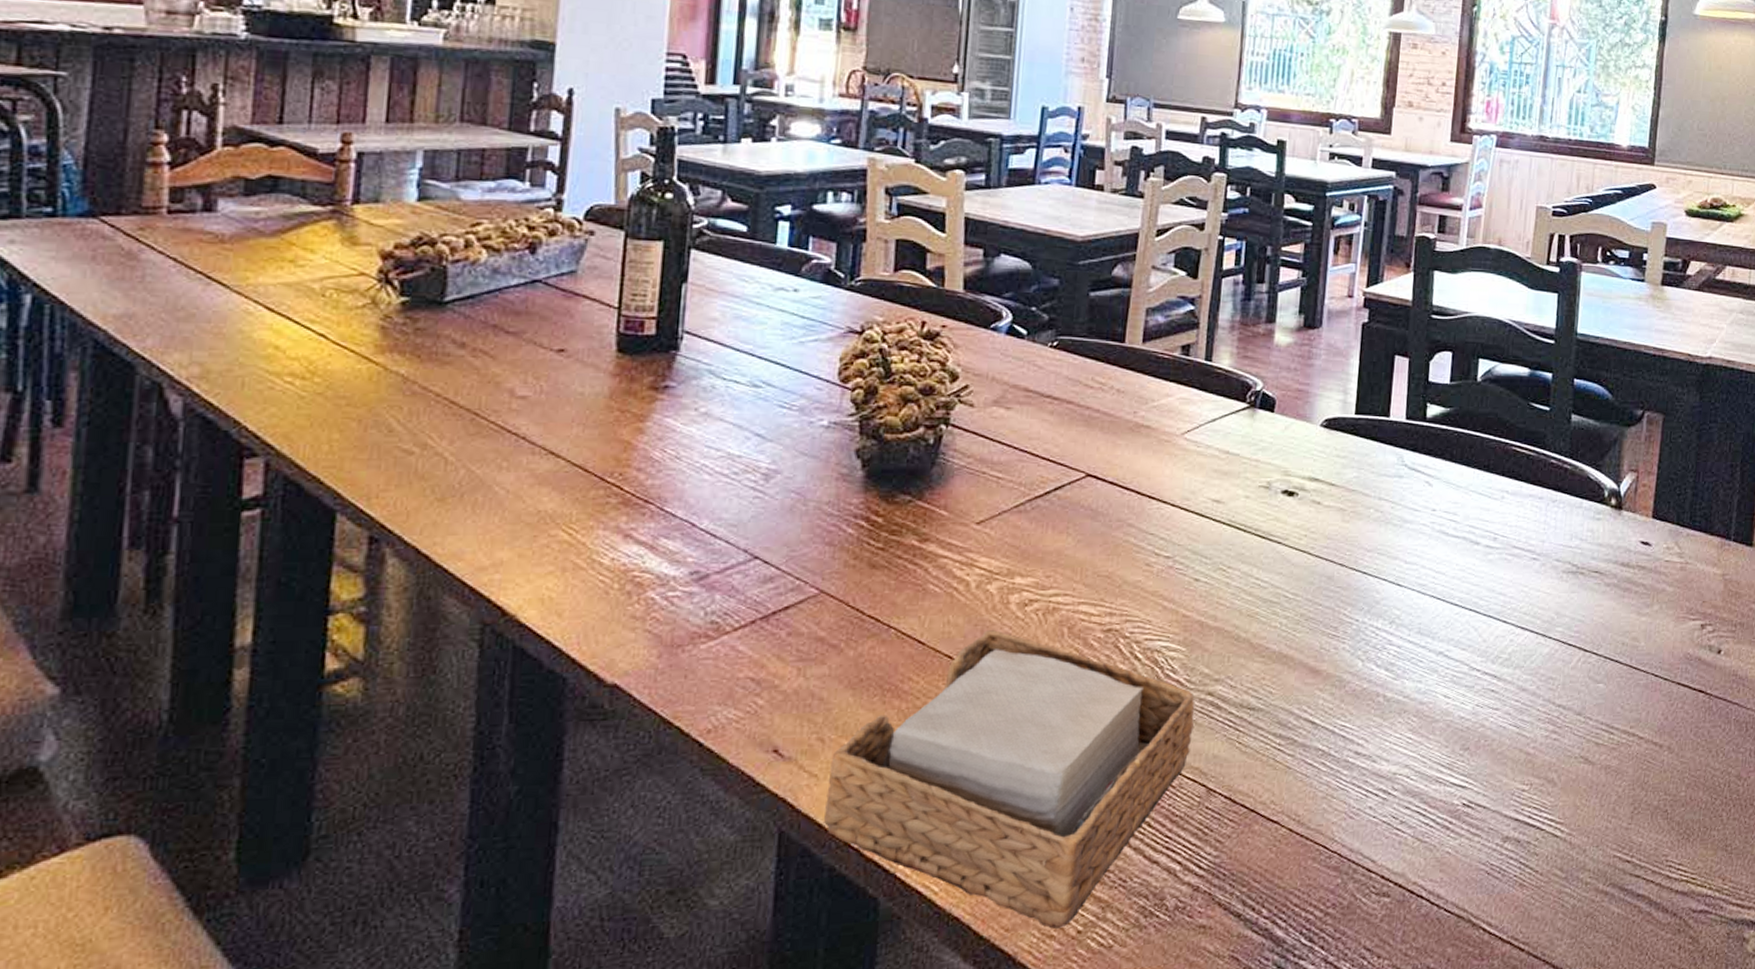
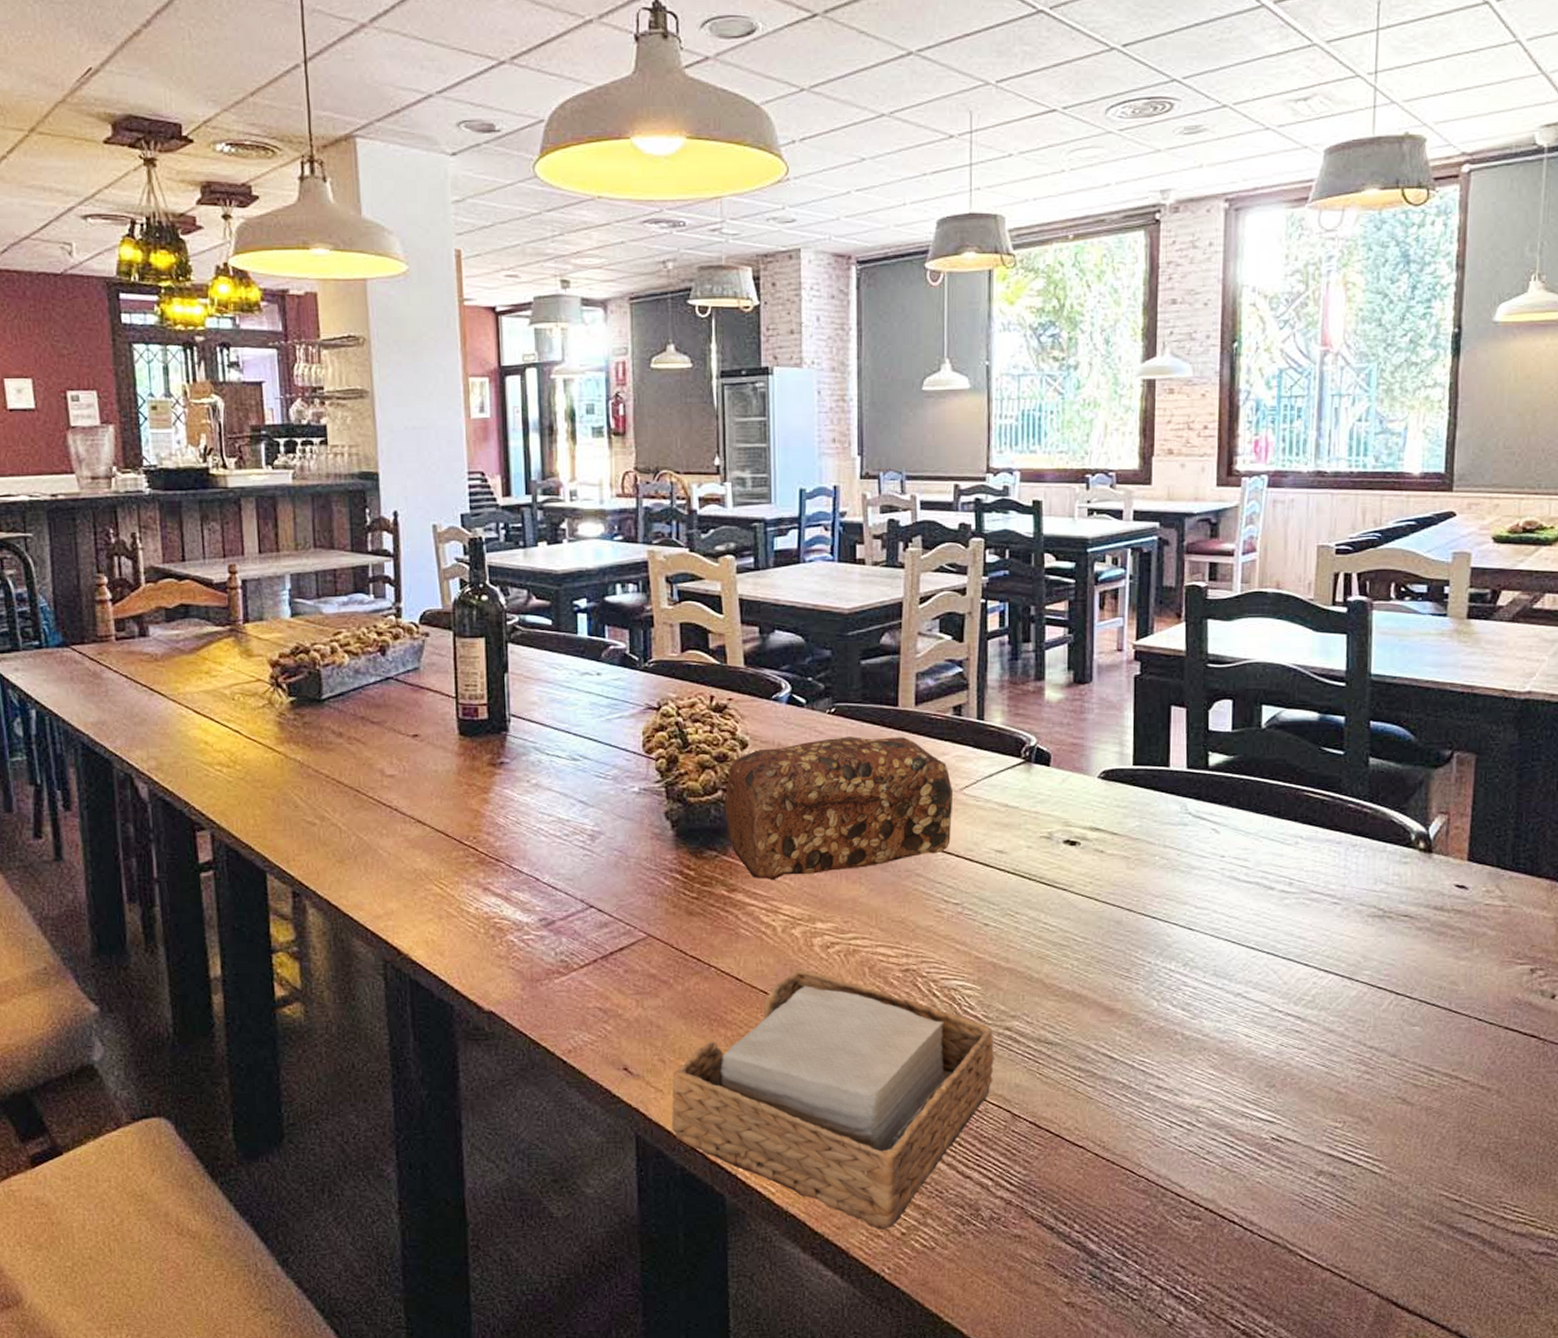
bread loaf: none [924,373,1175,530] -> present [724,736,954,881]

